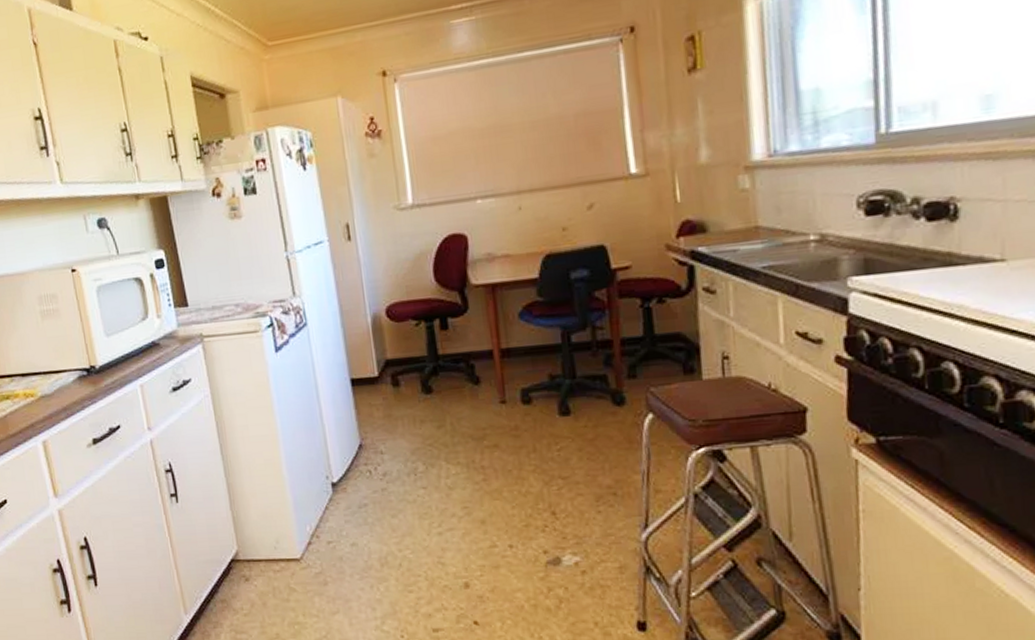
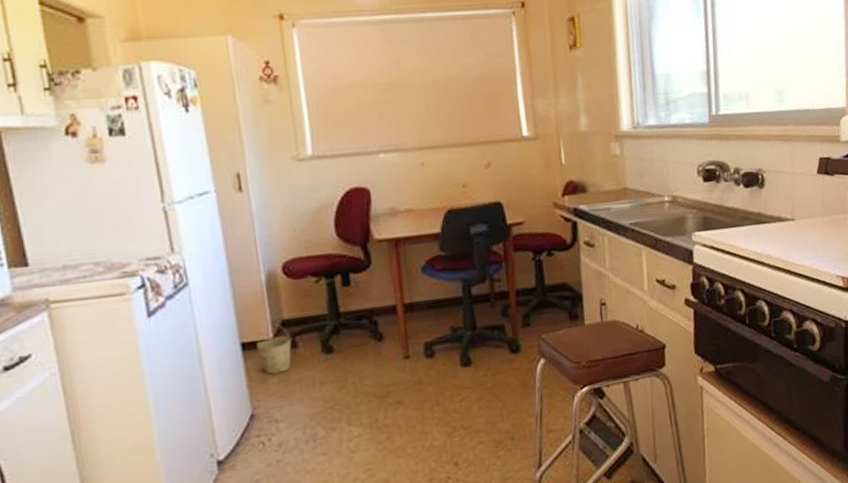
bucket: none [364,362,395,409] -> present [257,323,292,374]

